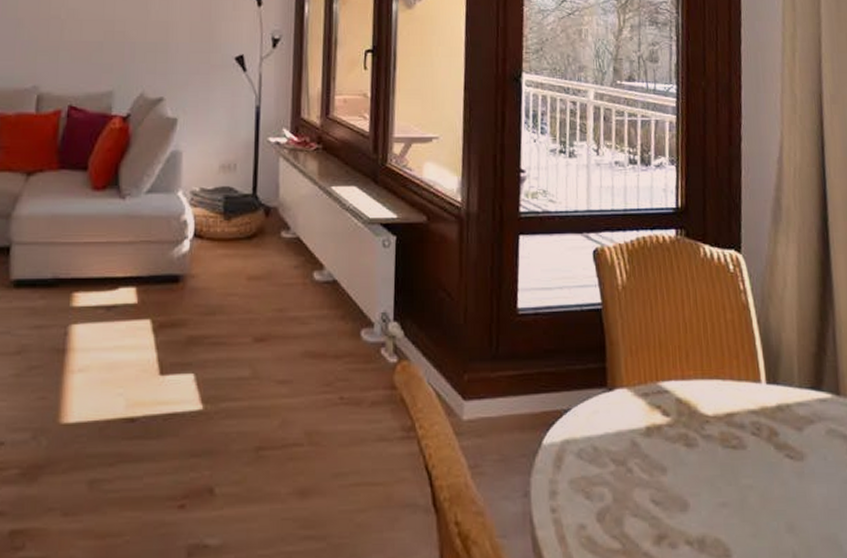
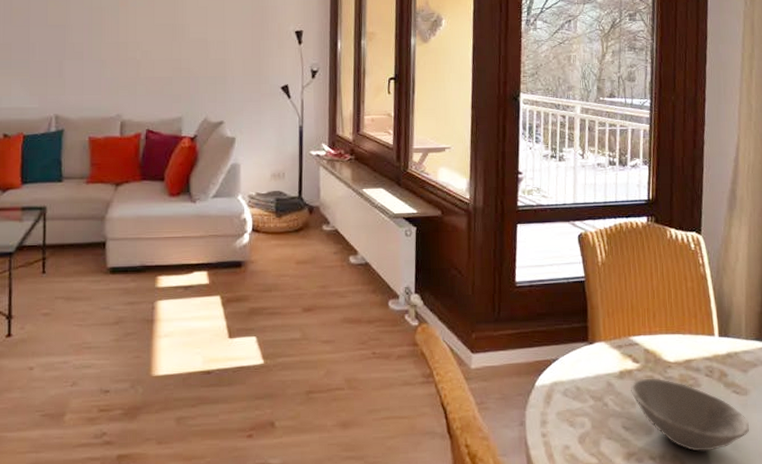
bowl: none [659,436,808,535] -> present [629,378,749,452]

